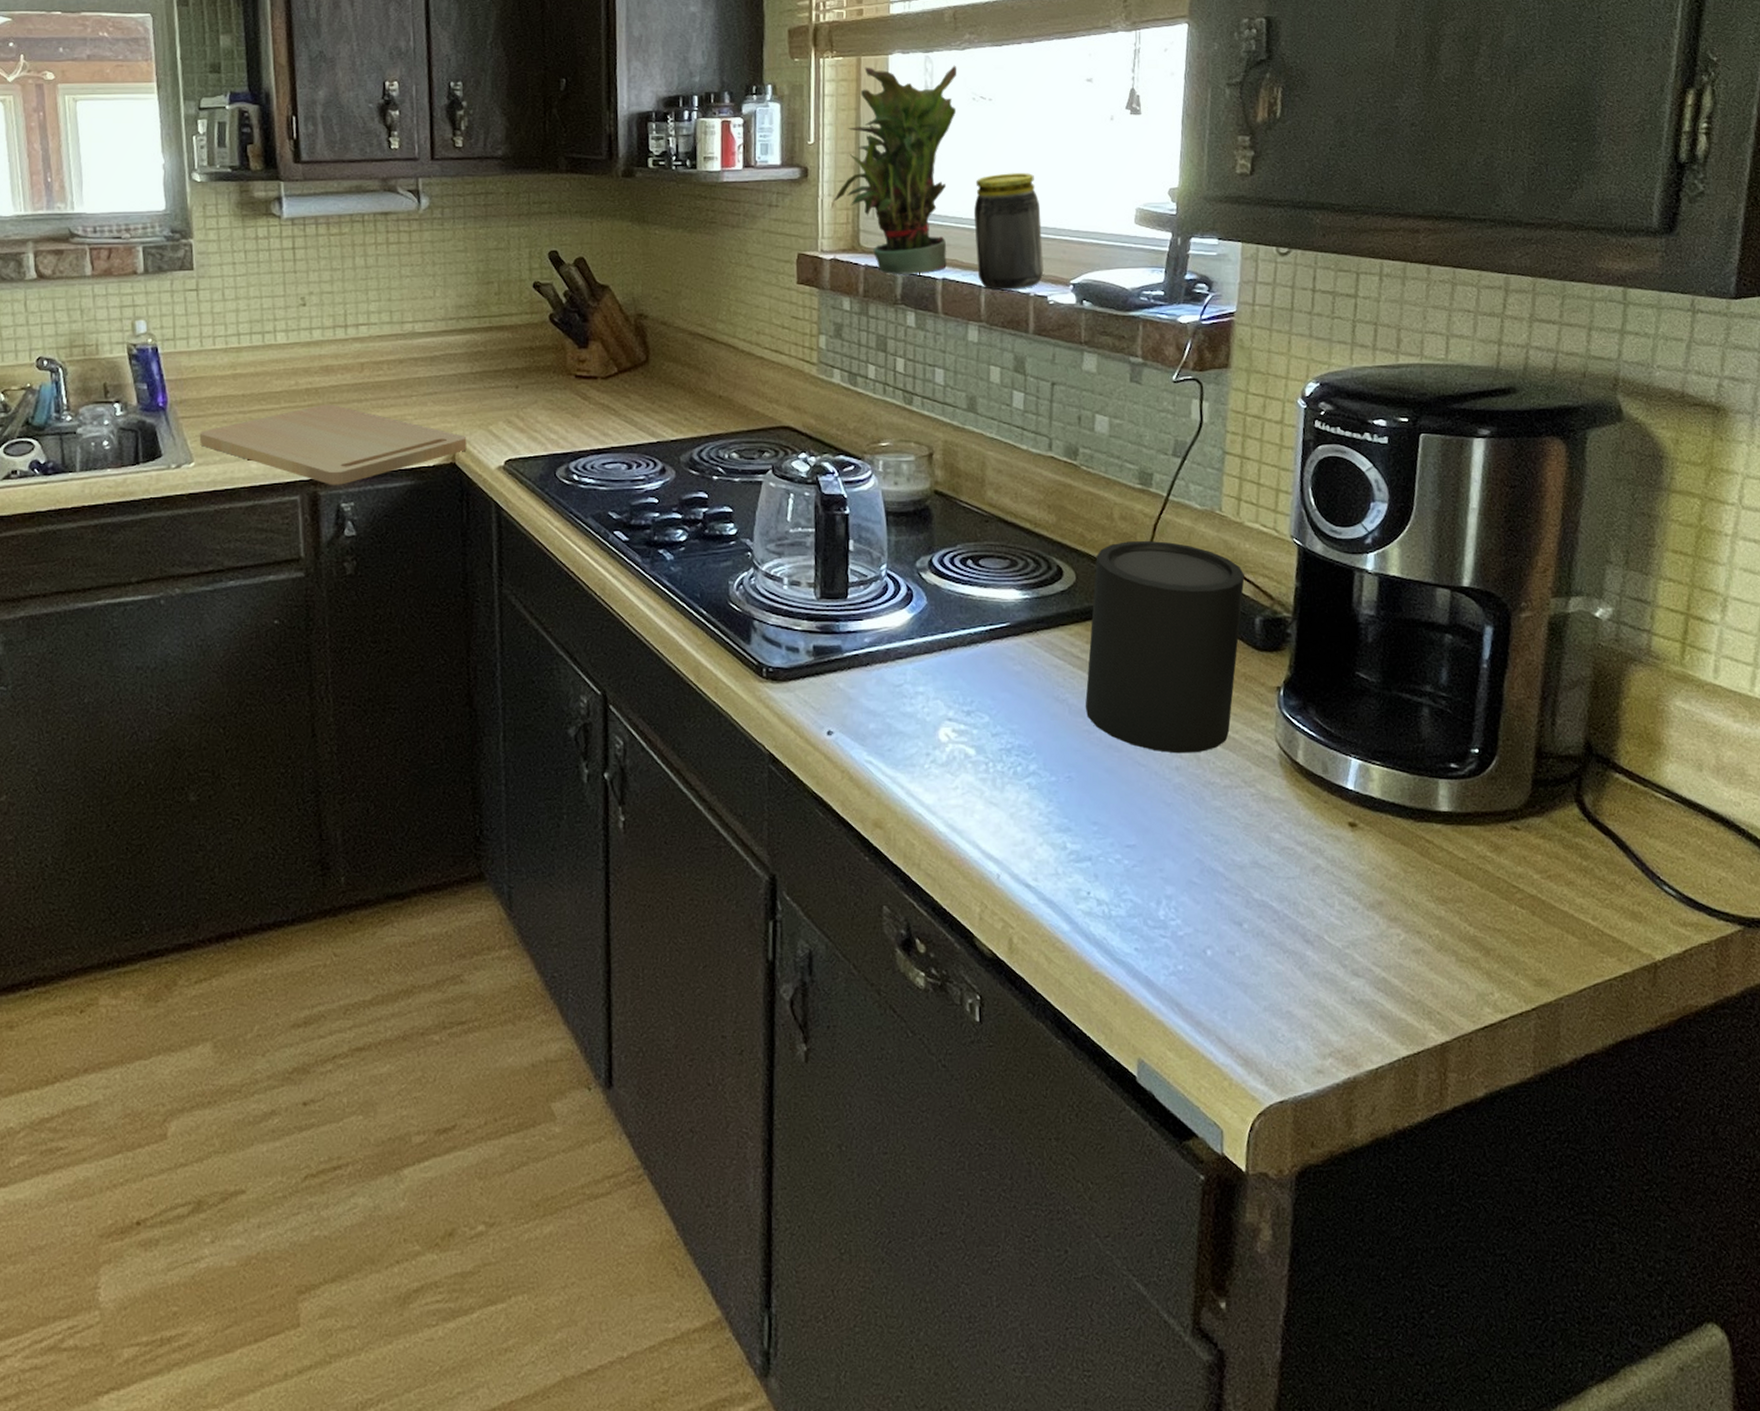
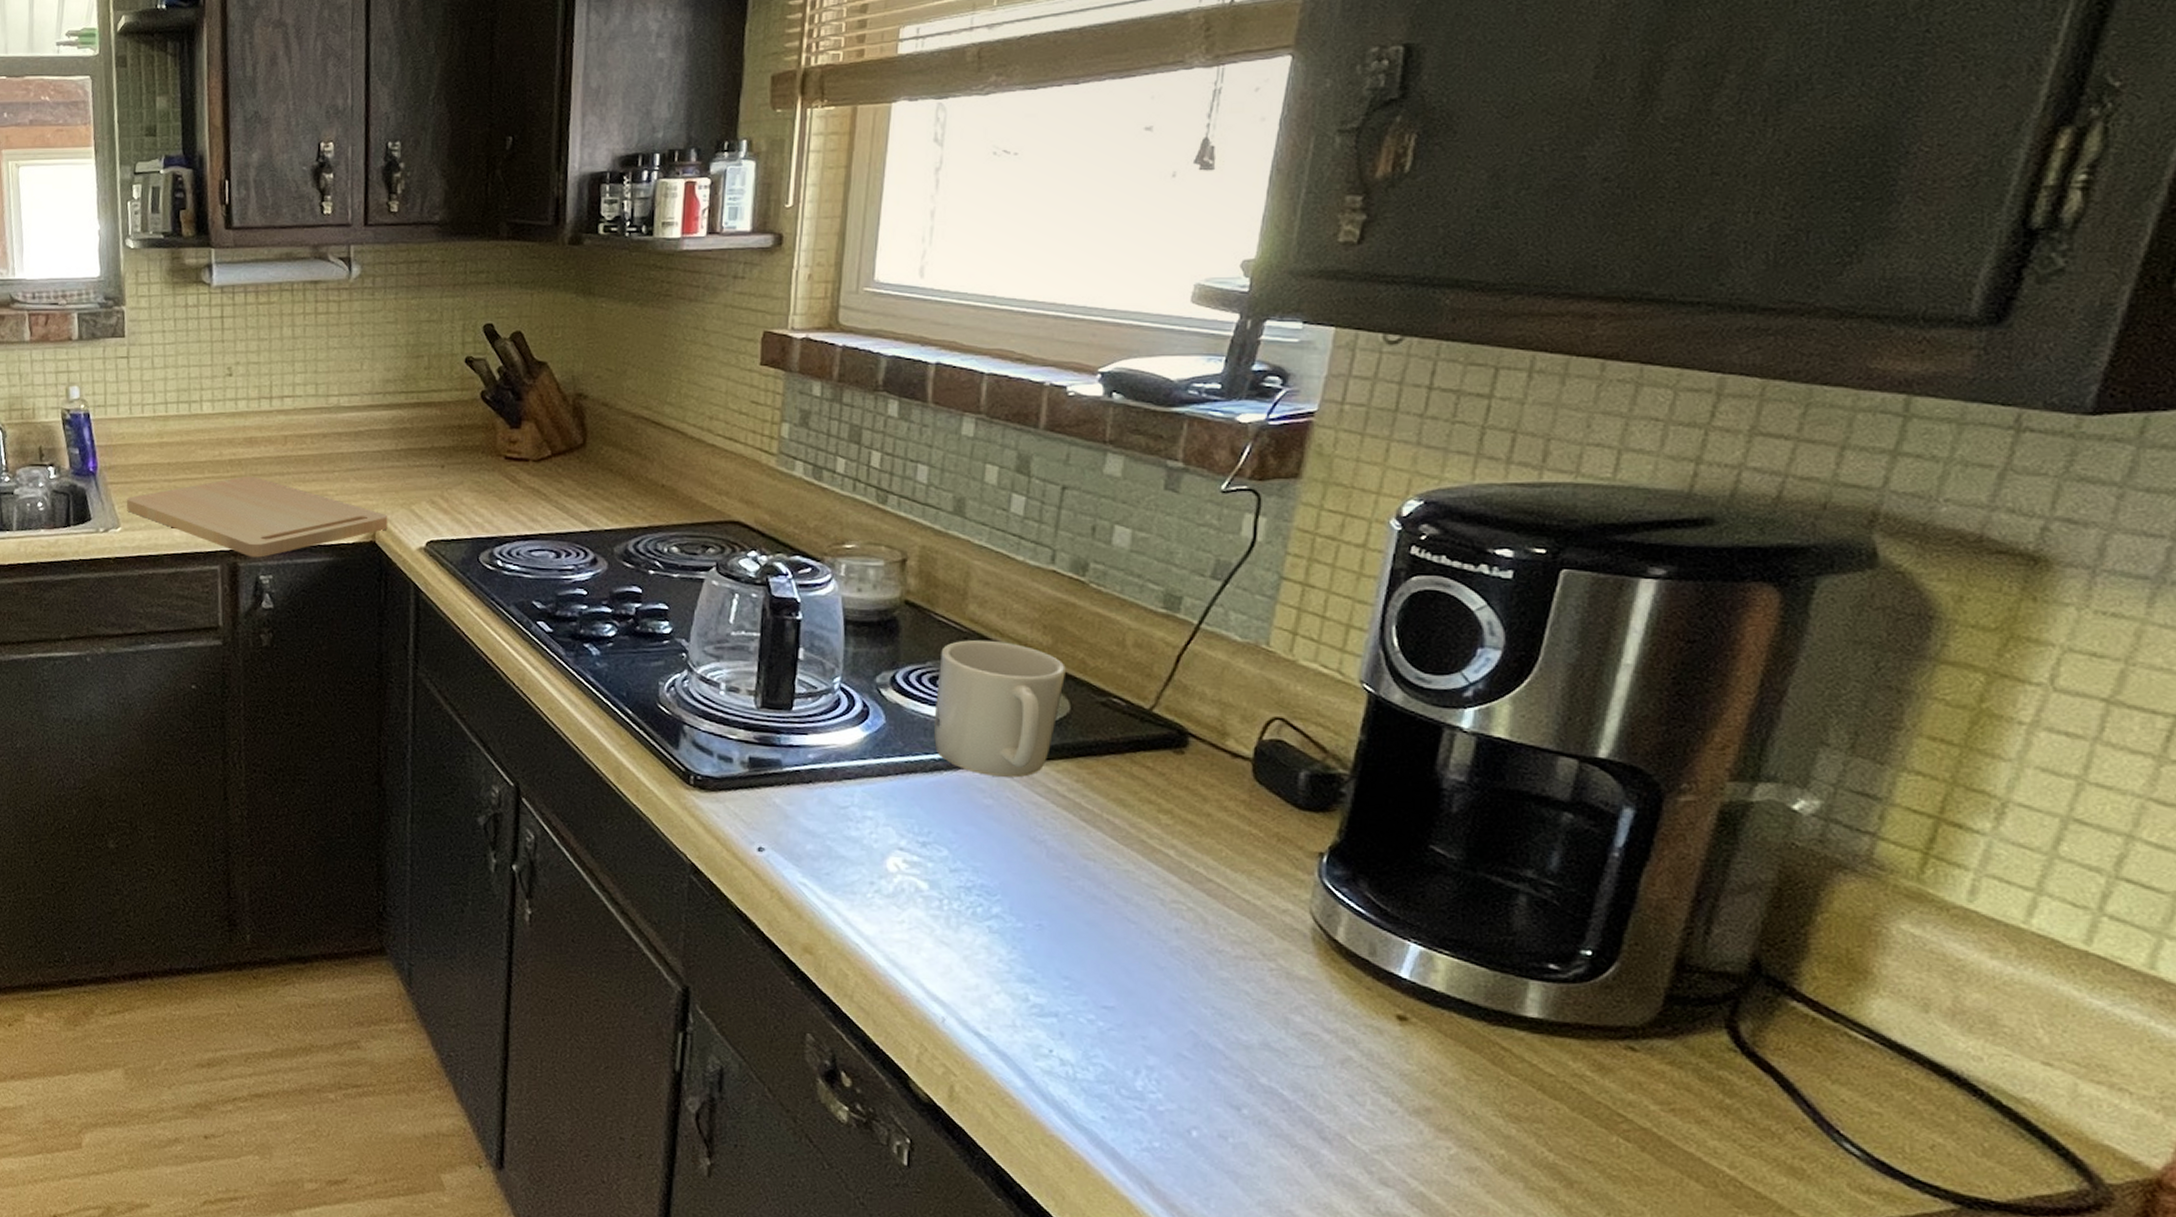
potted plant: present [832,65,957,274] -> none [809,113,976,357]
mug: none [967,521,1070,644] -> present [933,639,1067,778]
jar: present [973,173,1044,290] -> none [980,241,1068,377]
pen holder: present [1085,541,1245,754] -> none [1067,672,1291,916]

